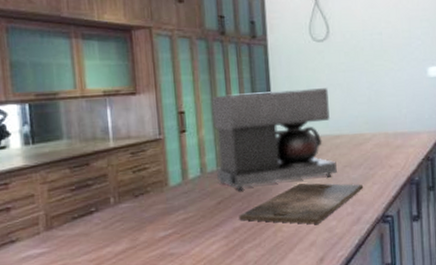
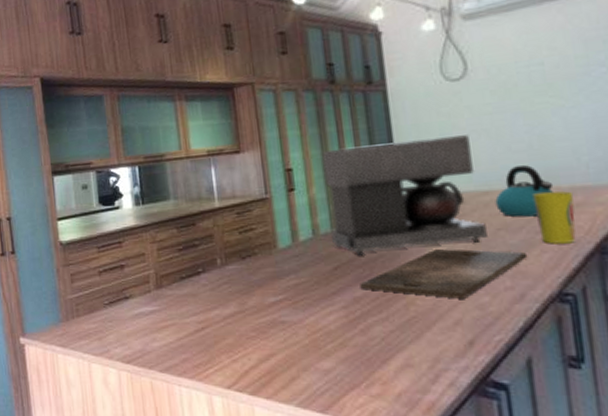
kettle: none [344,115,384,157] -> present [495,165,554,217]
cup: none [369,136,396,178] -> present [532,191,576,244]

